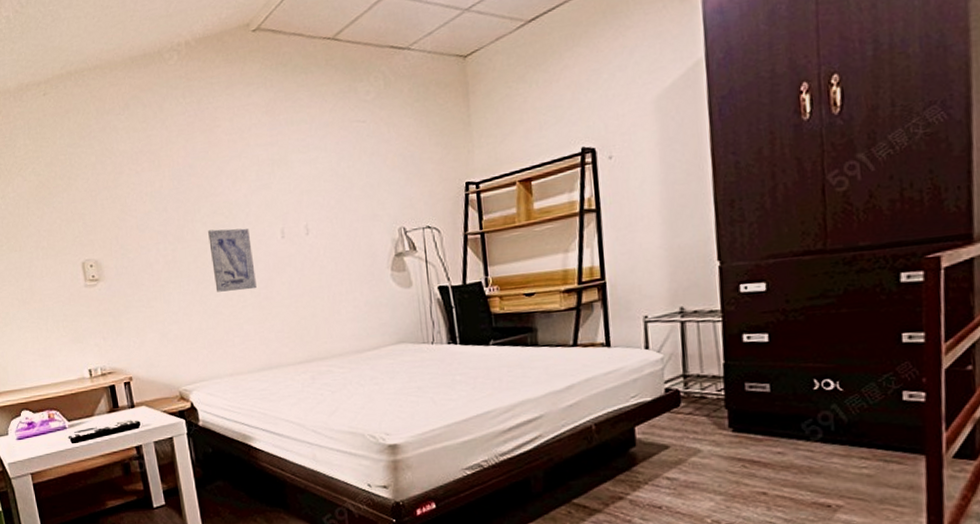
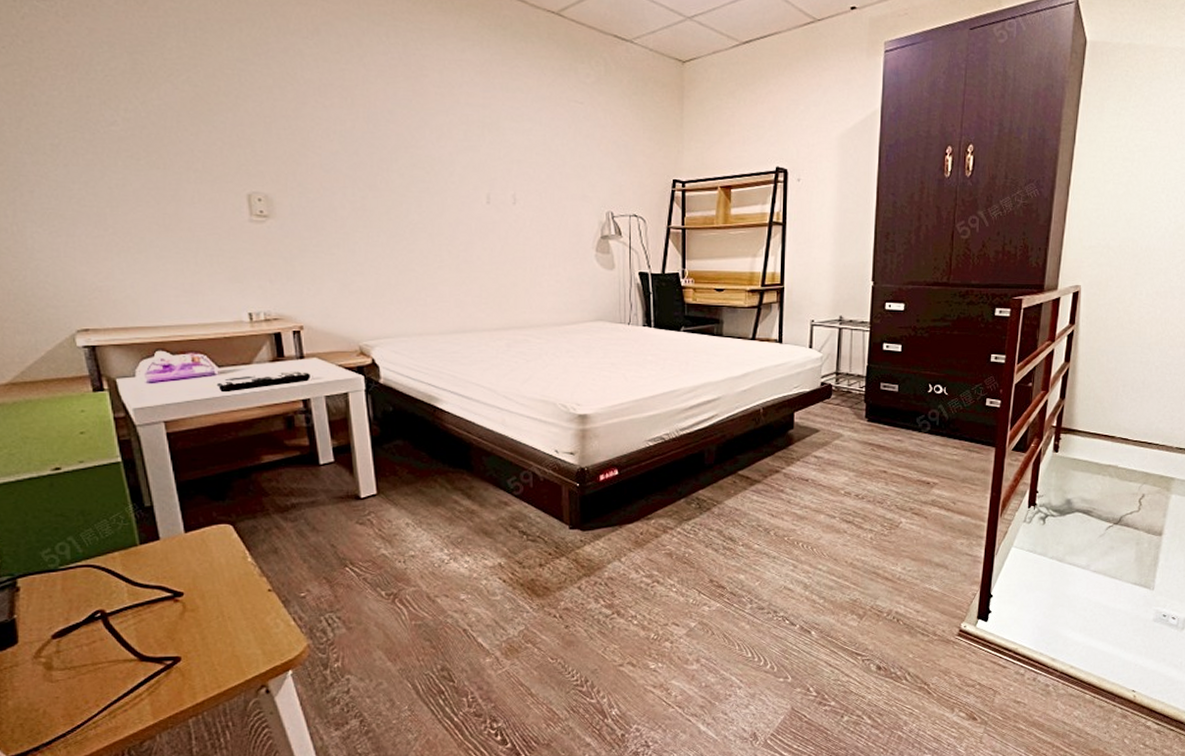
wall art: present [208,228,257,292] -> none [405,183,455,251]

